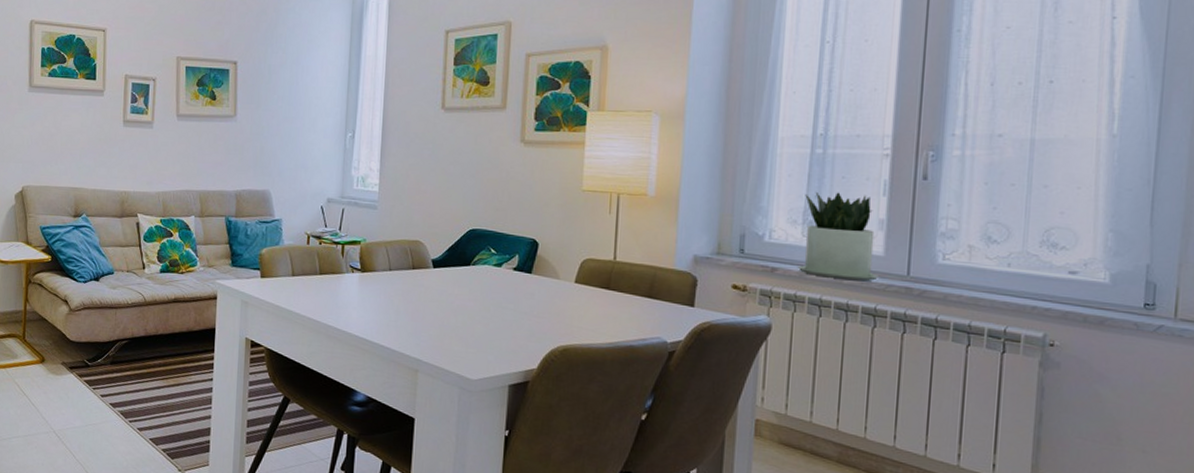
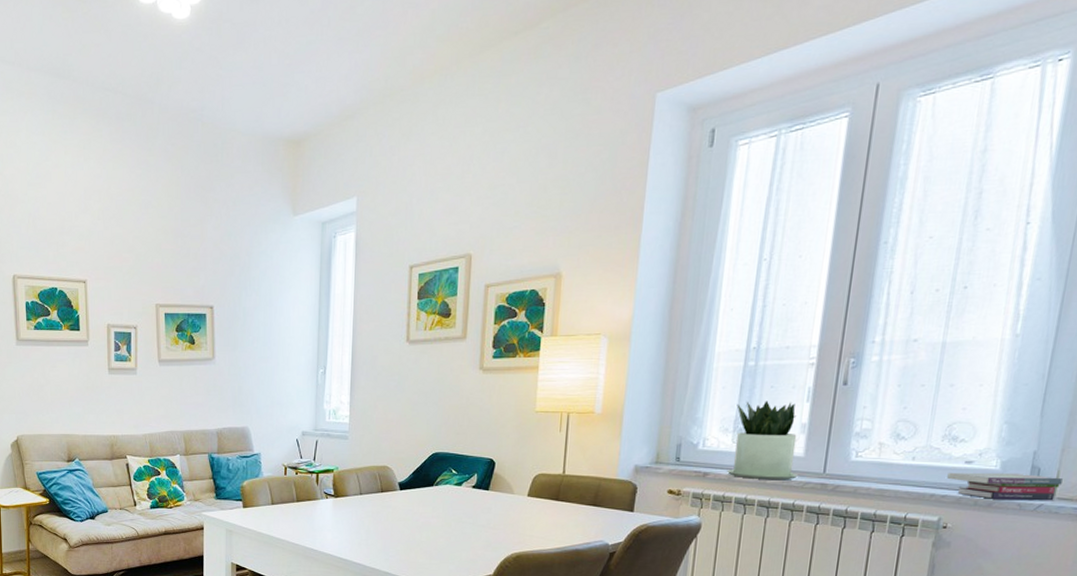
books: none [1049,282,1183,321] -> present [947,472,1063,500]

